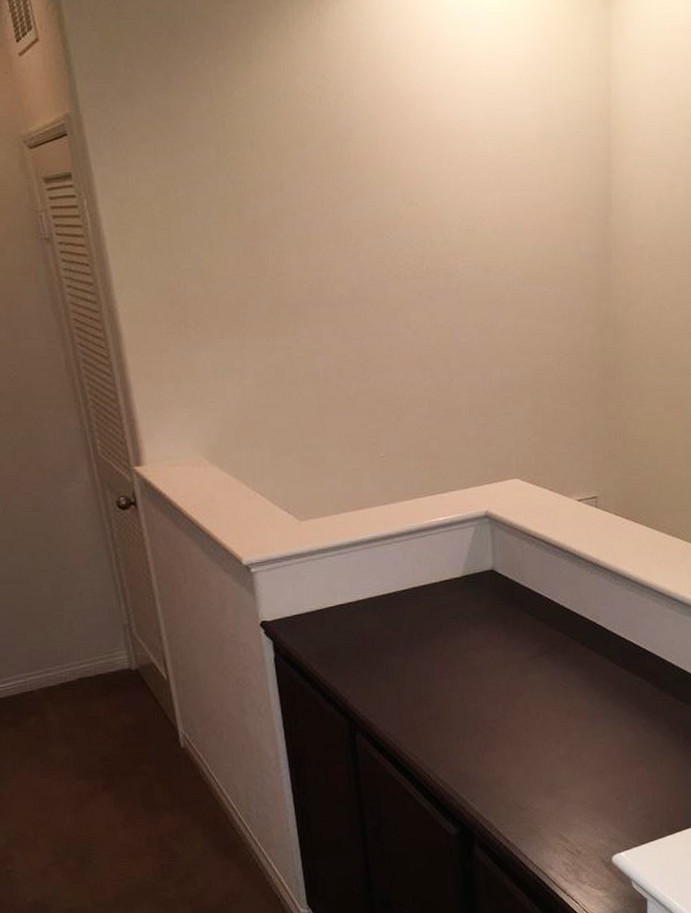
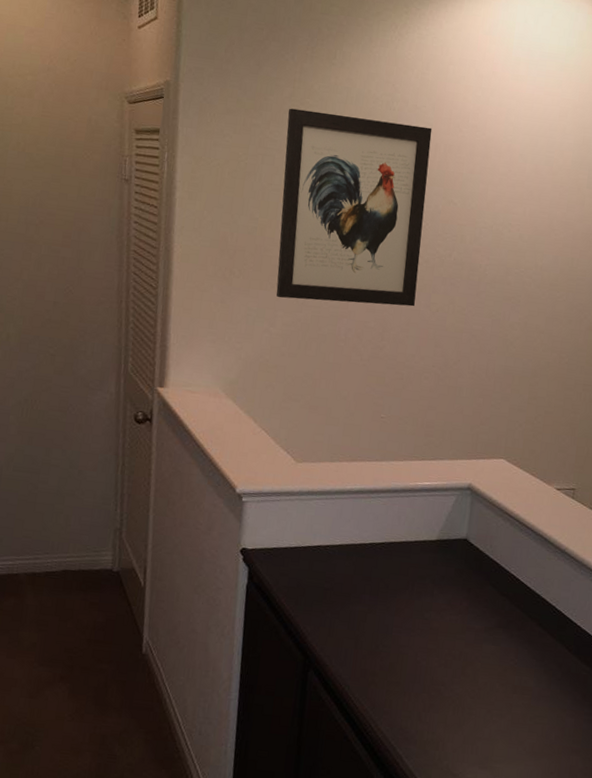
wall art: none [210,120,393,345] -> present [276,108,432,307]

